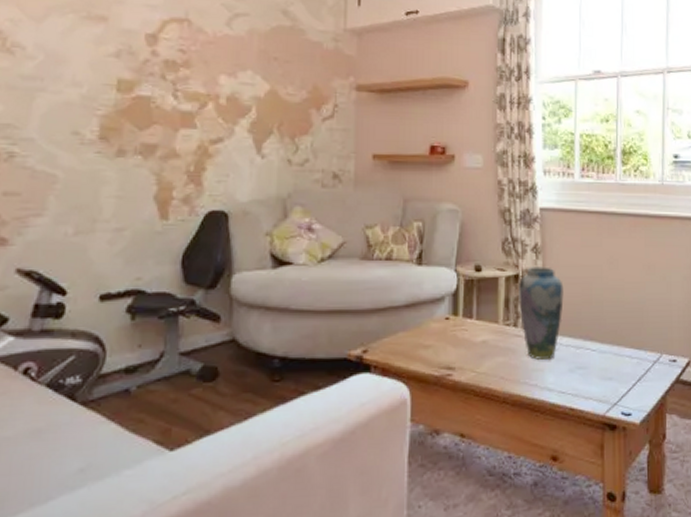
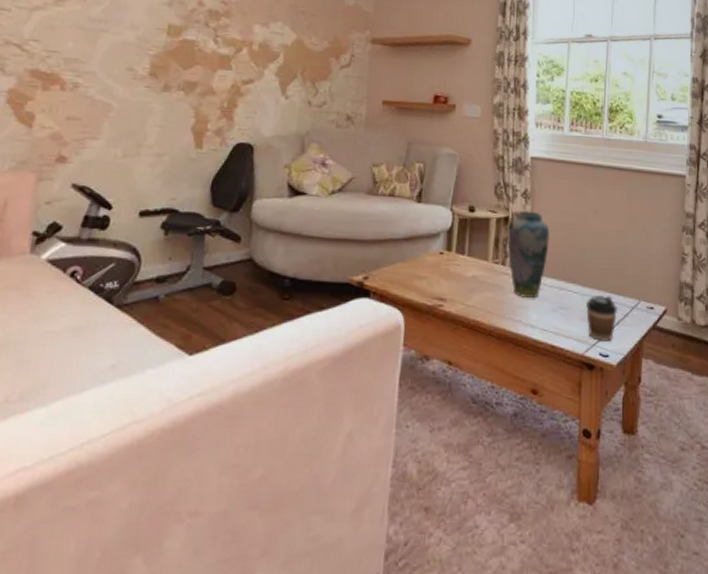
coffee cup: none [604,350,638,401] -> present [585,294,617,343]

